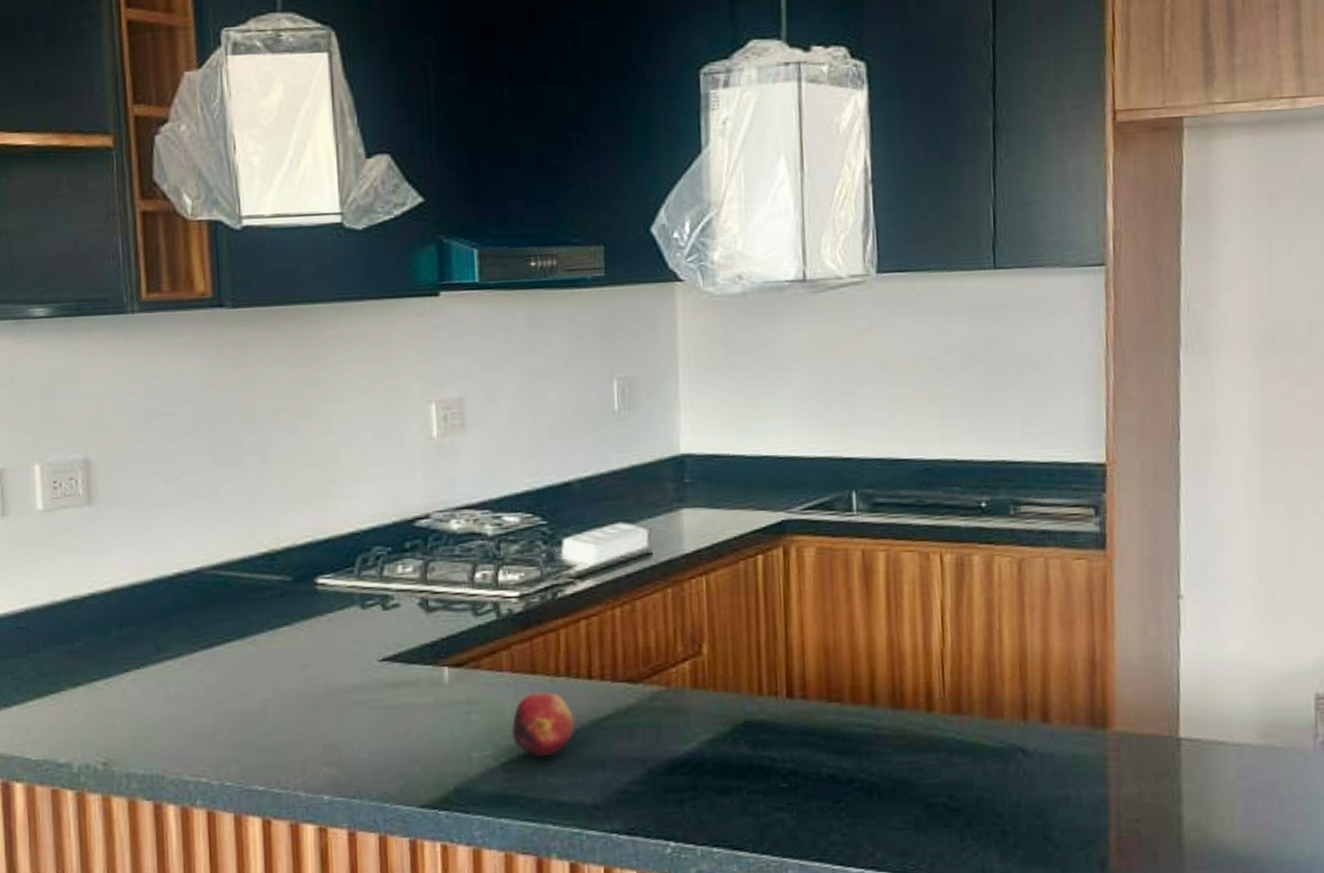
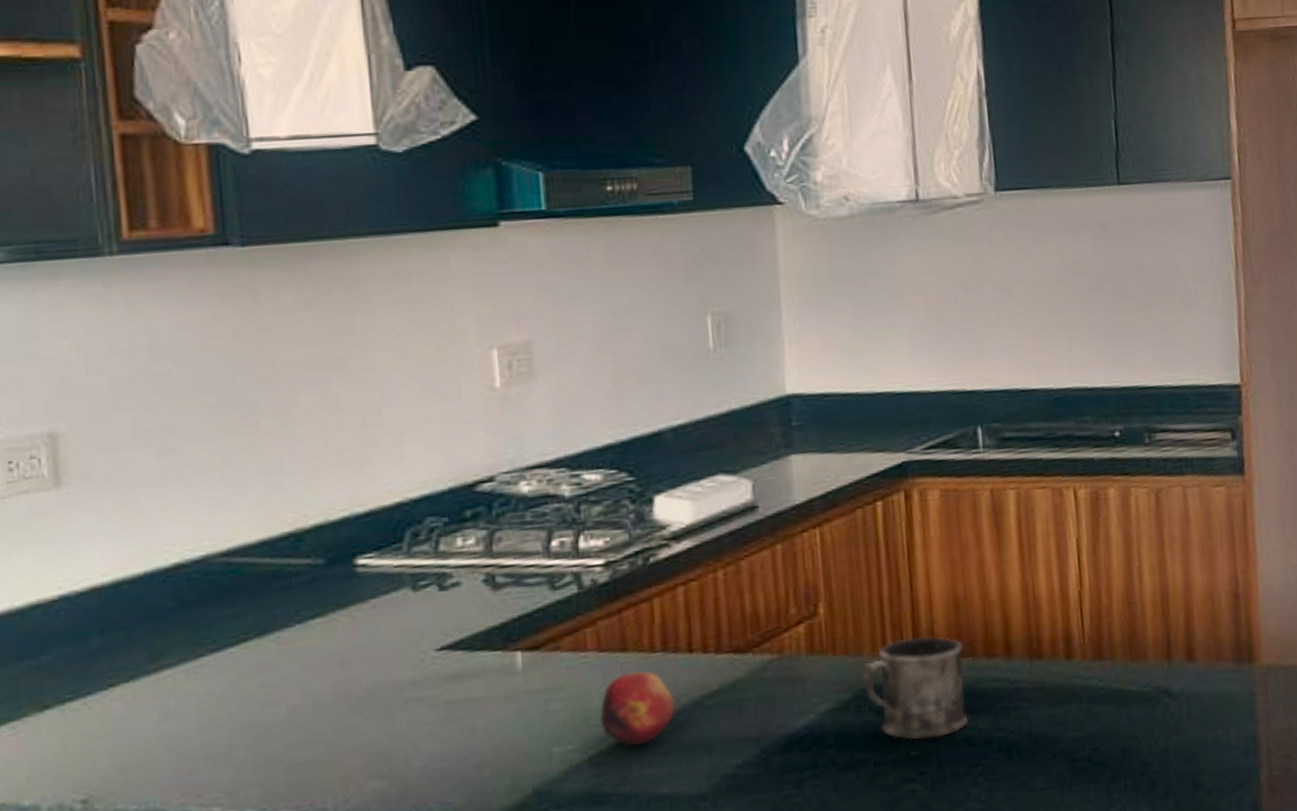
mug: none [739,680,834,774] -> present [862,636,969,741]

